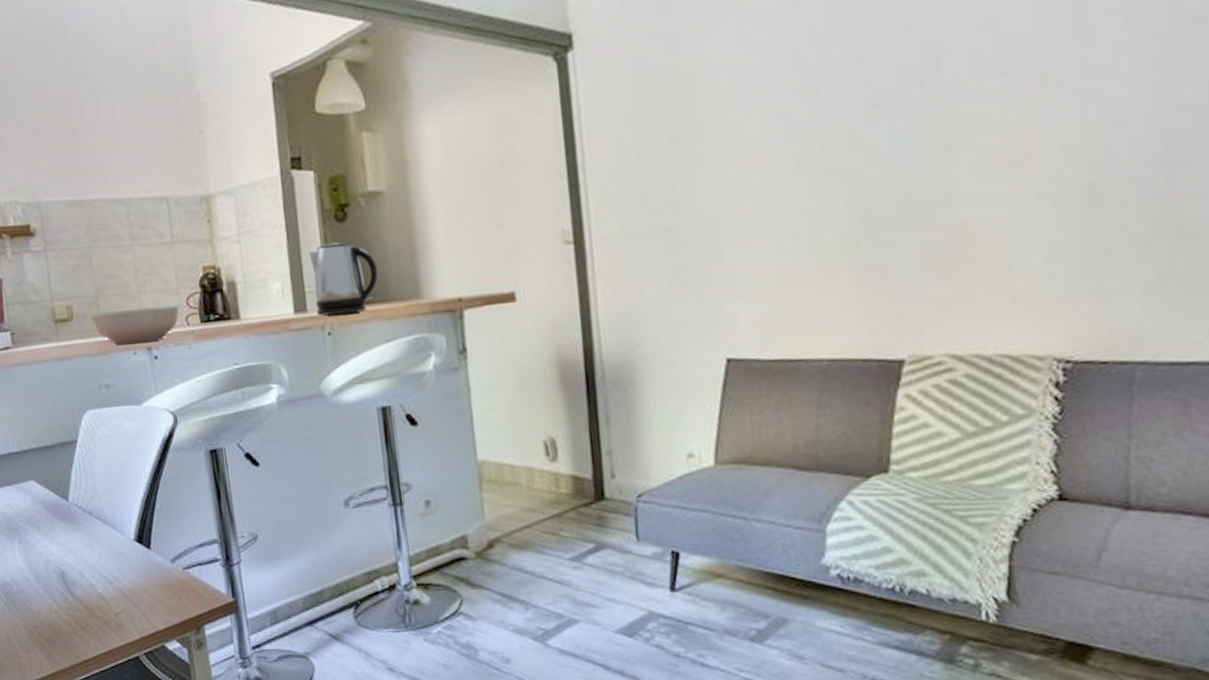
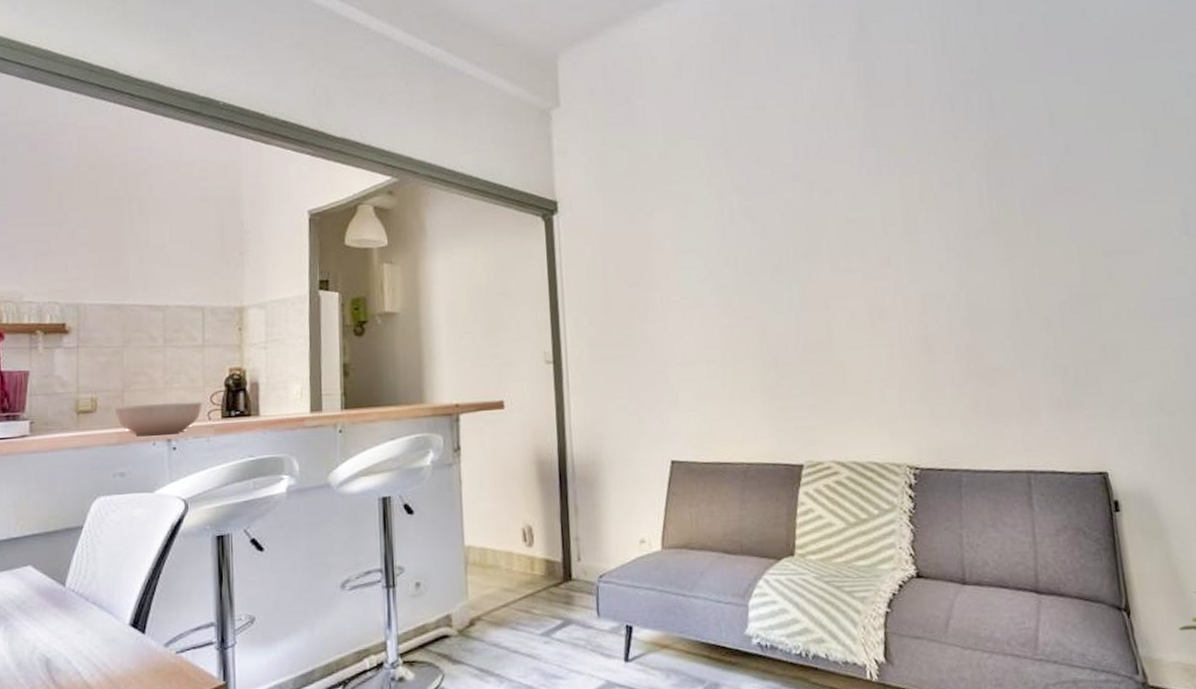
kettle: present [309,241,379,316] -> none [328,352,388,416]

